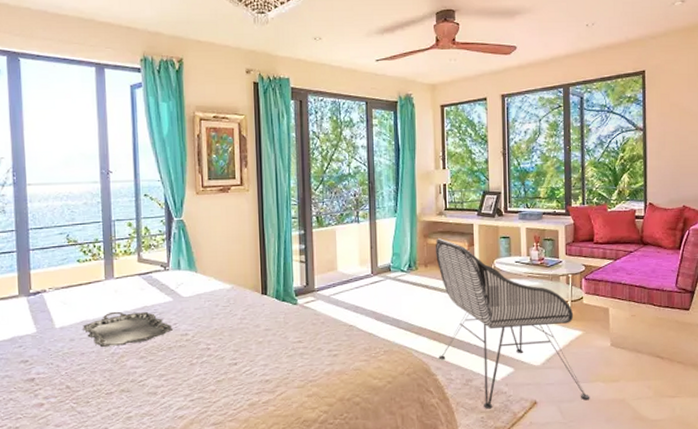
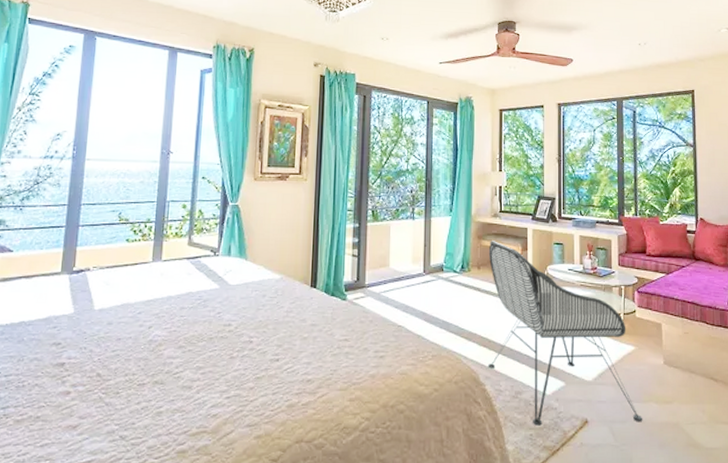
serving tray: present [83,311,173,348] -> none [123,295,216,334]

